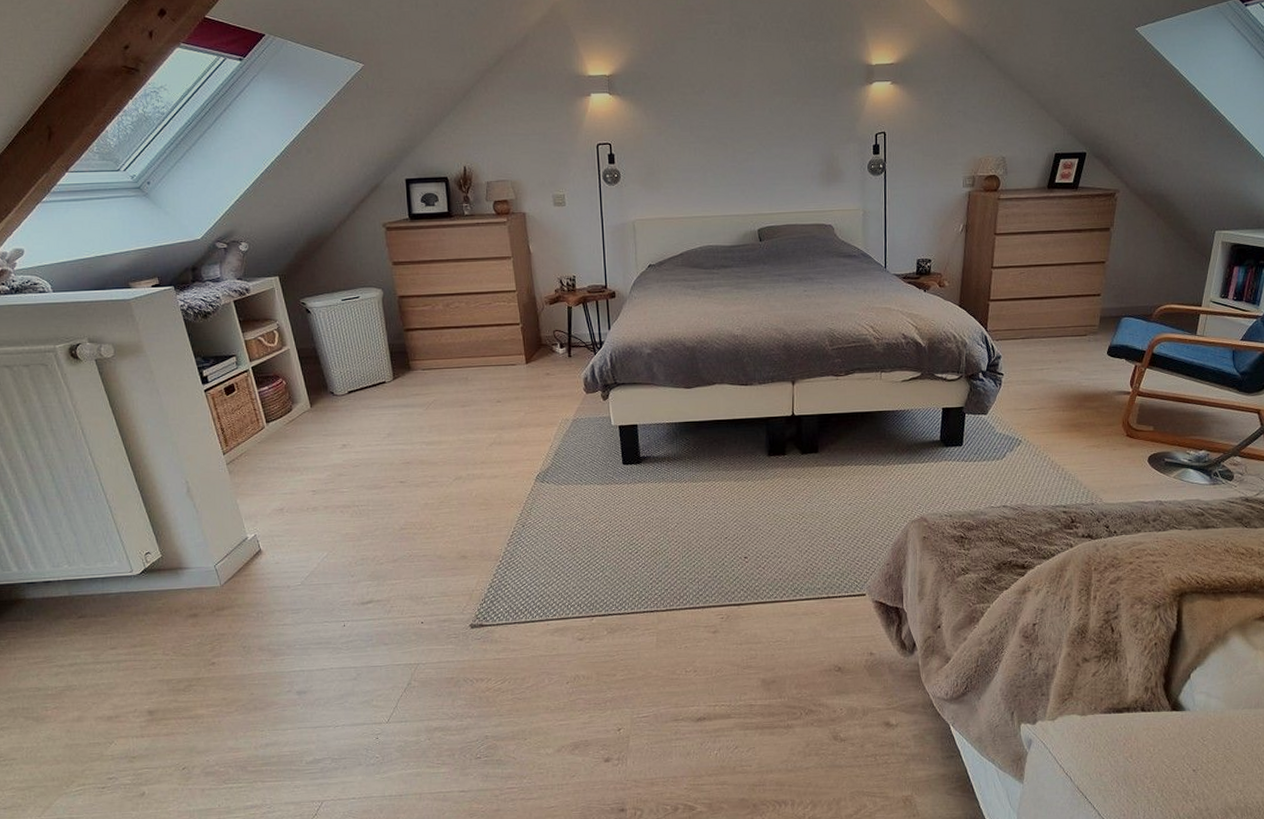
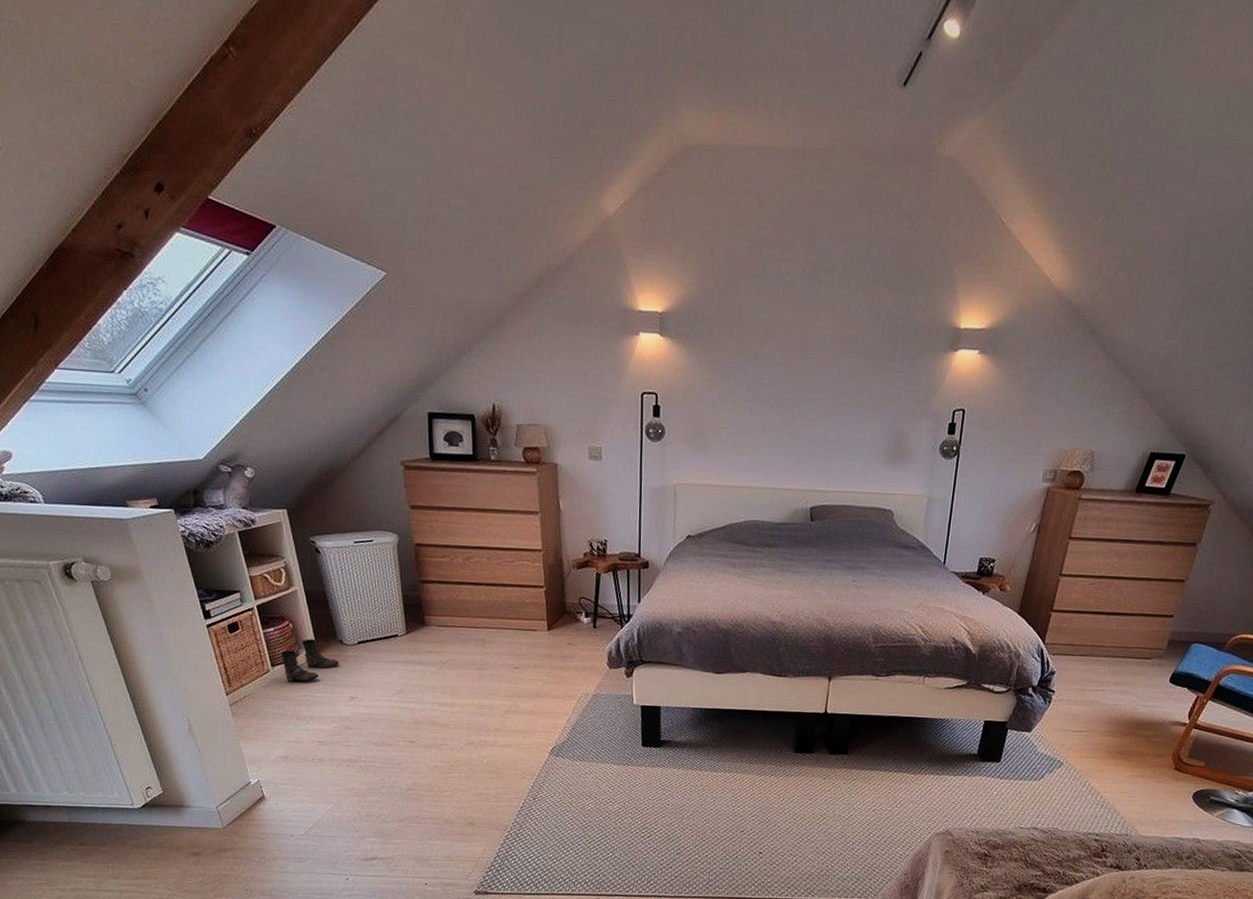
boots: none [275,393,331,435] -> present [281,639,340,682]

